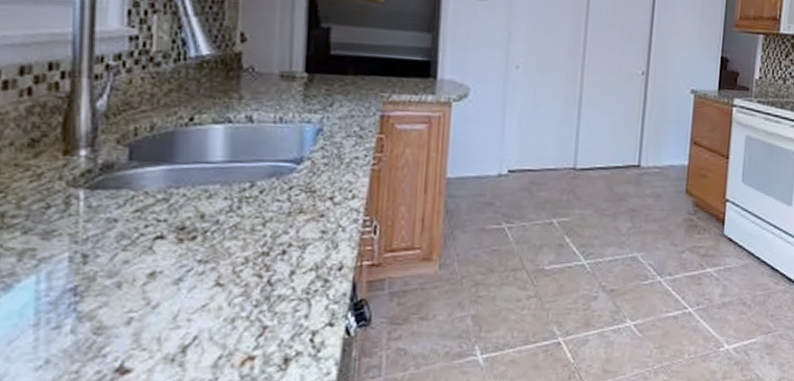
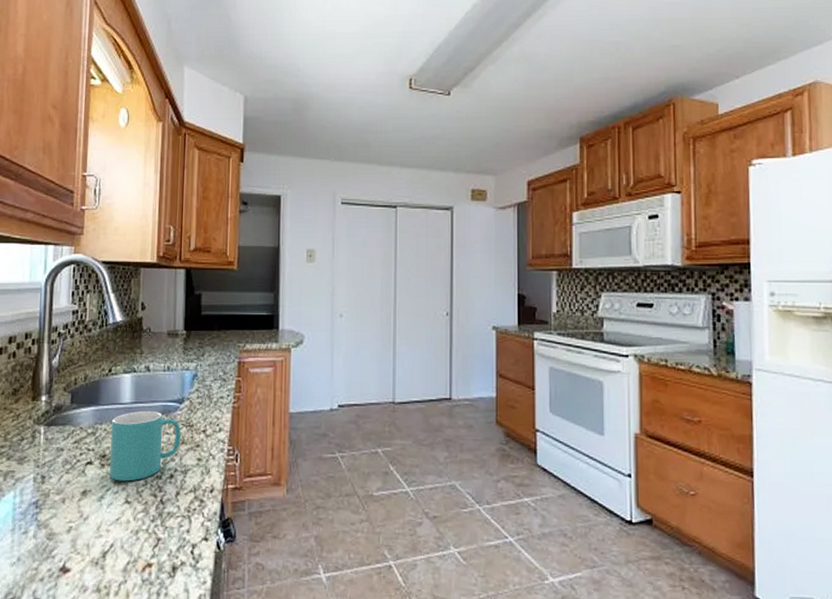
mug: none [191,171,298,260] -> present [109,410,181,482]

